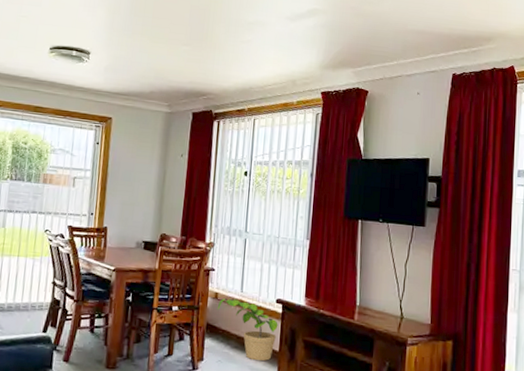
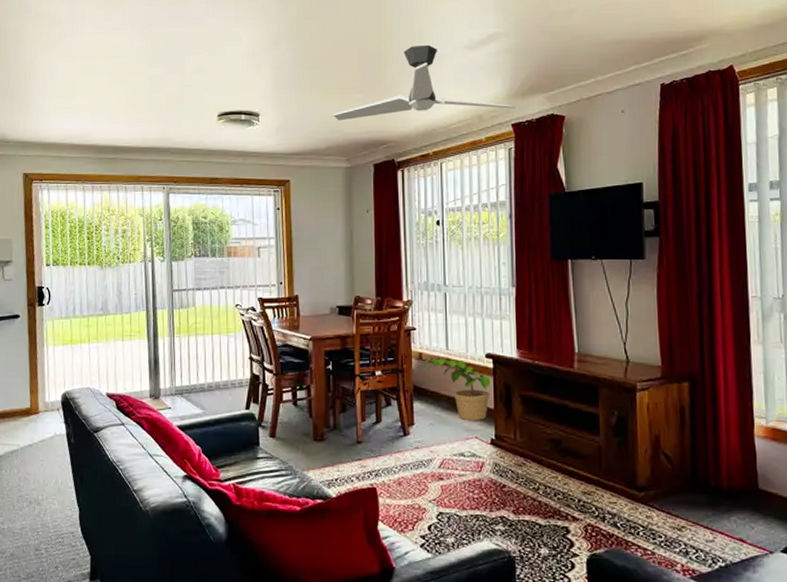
ceiling fan: none [160,10,326,78] -> present [333,44,515,121]

